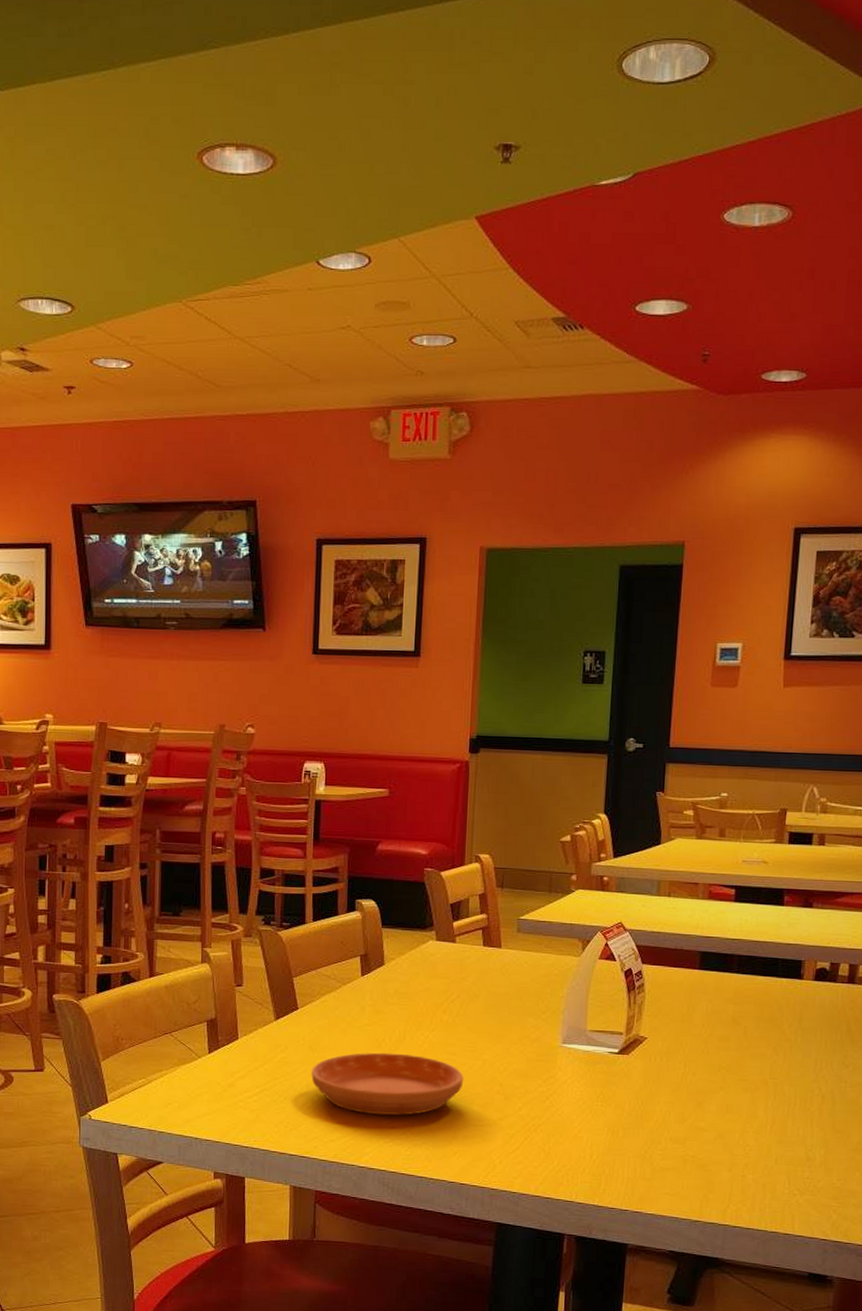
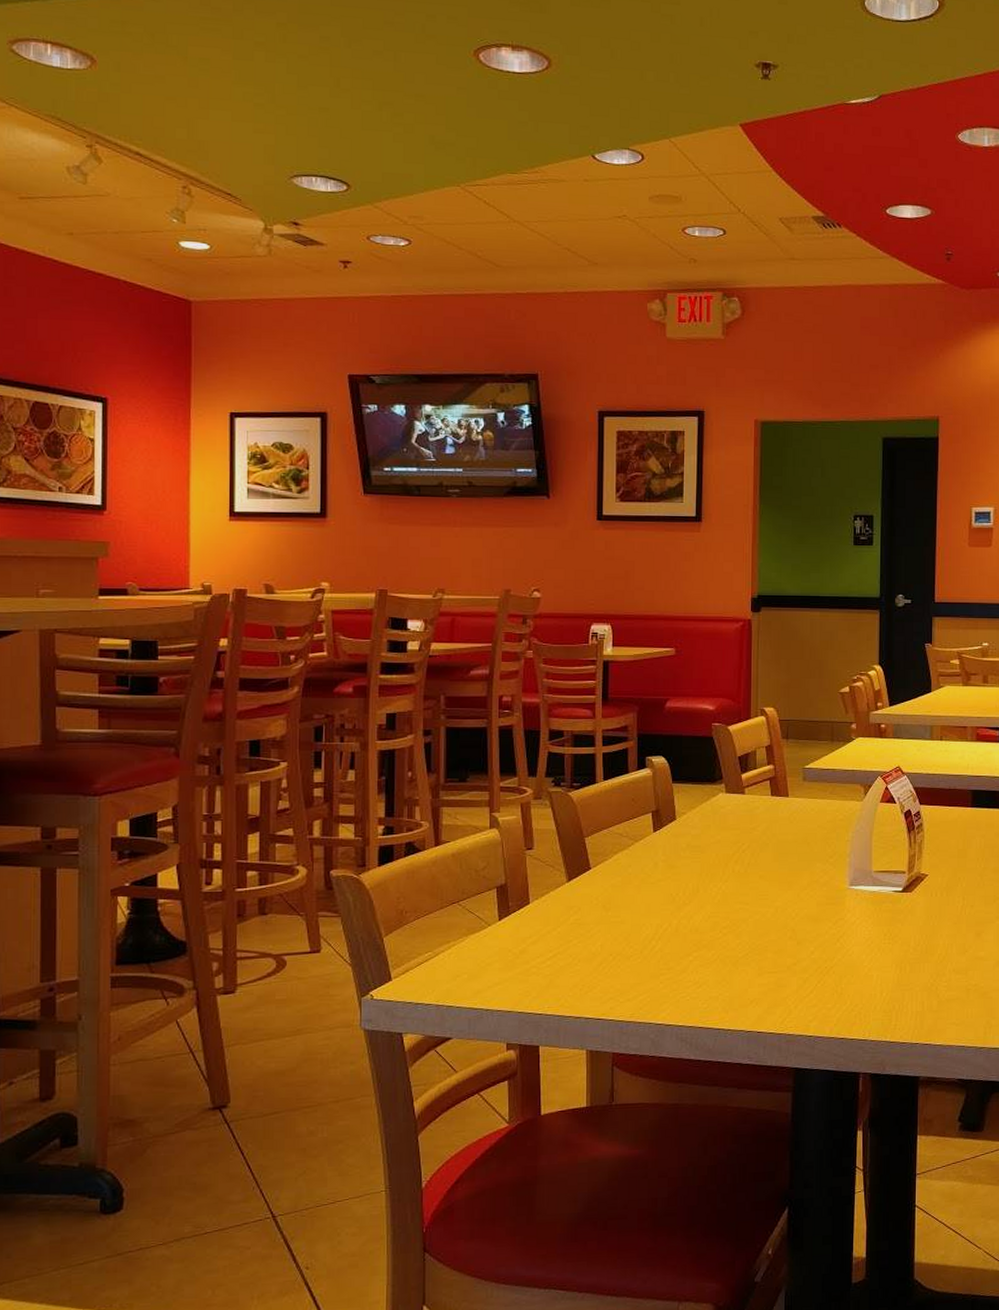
saucer: present [311,1052,464,1116] -> none [605,906,757,971]

